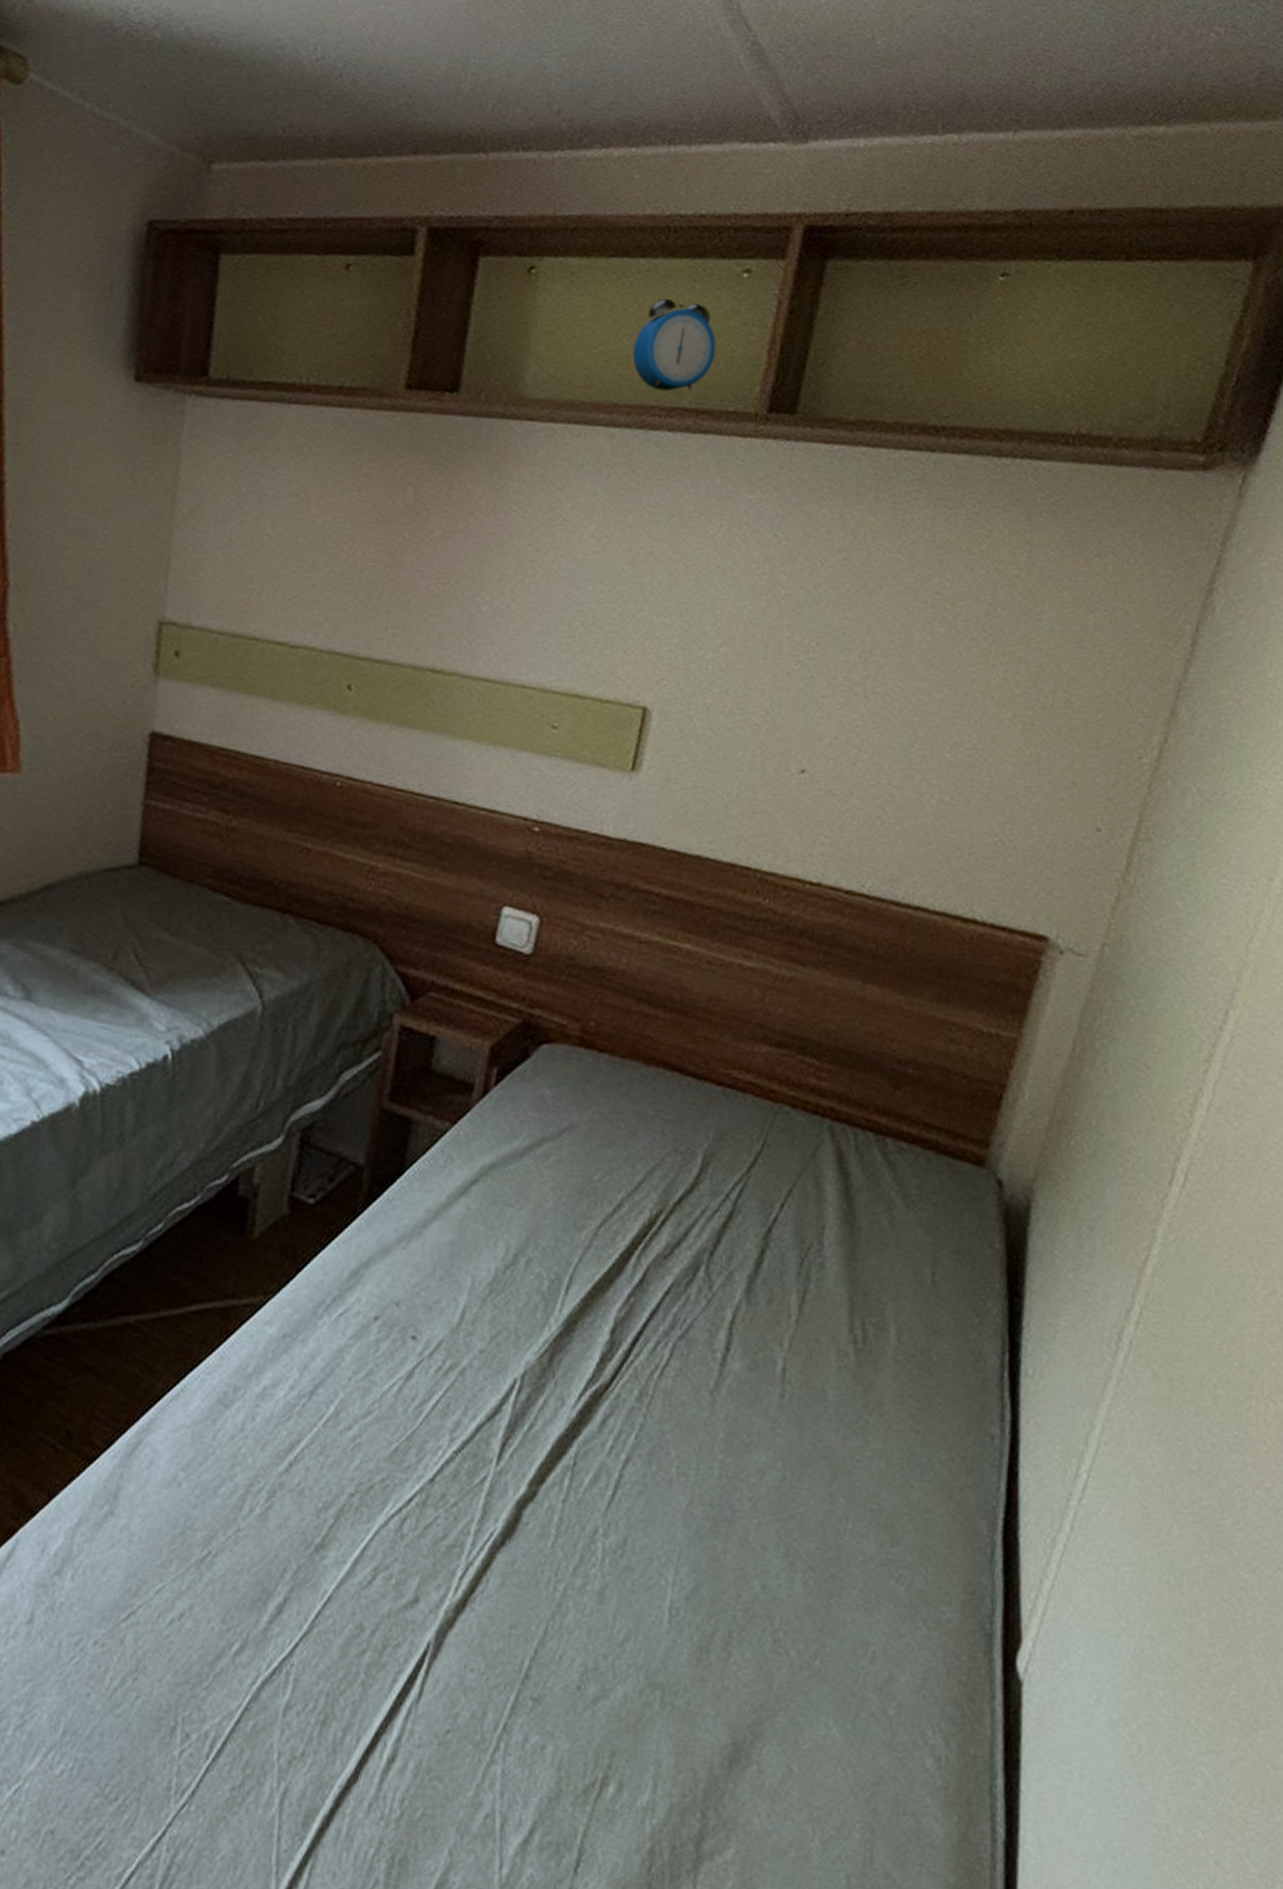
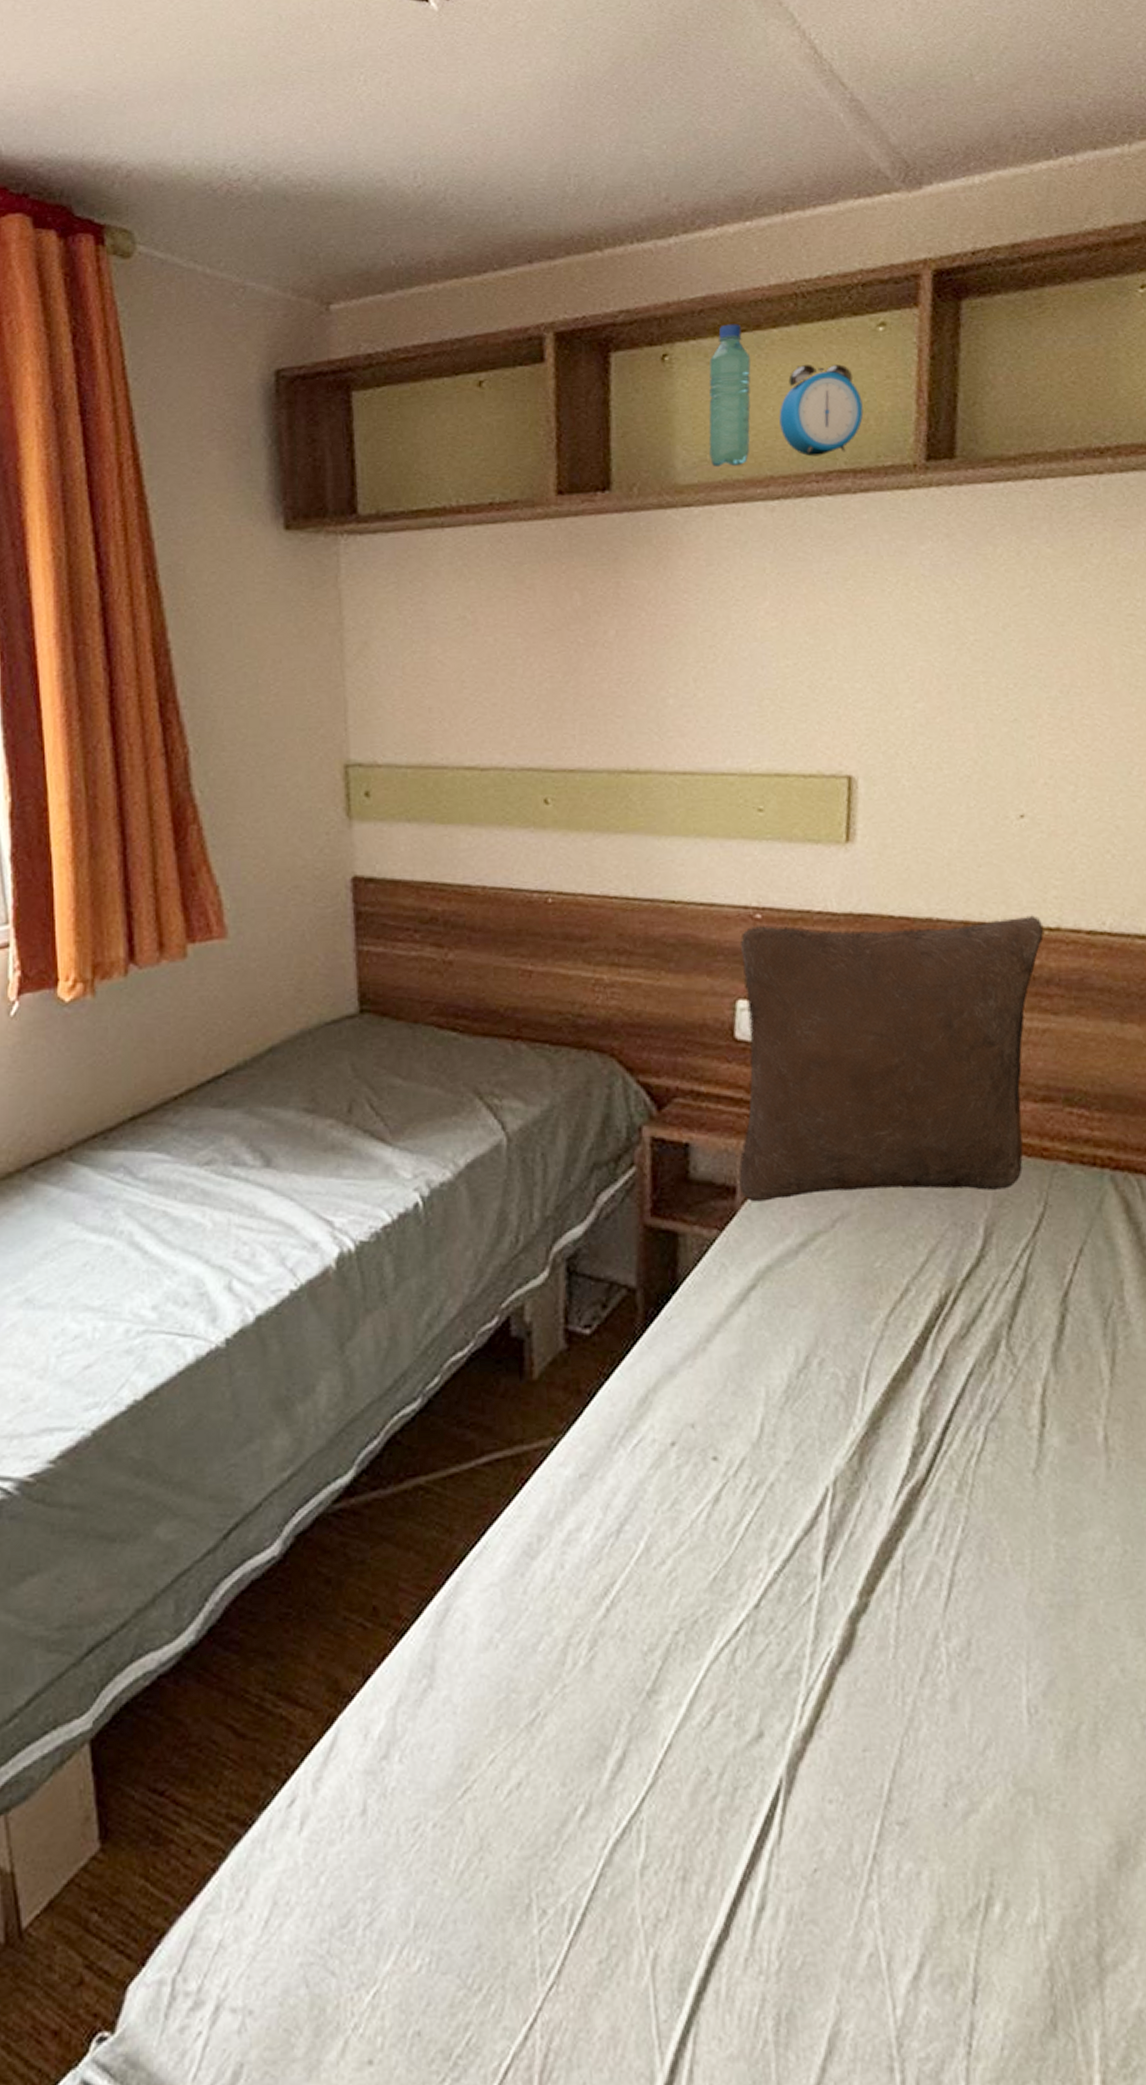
pillow: none [477,837,806,1124] -> present [738,915,1045,1202]
water bottle: none [560,246,616,389] -> present [708,324,751,467]

